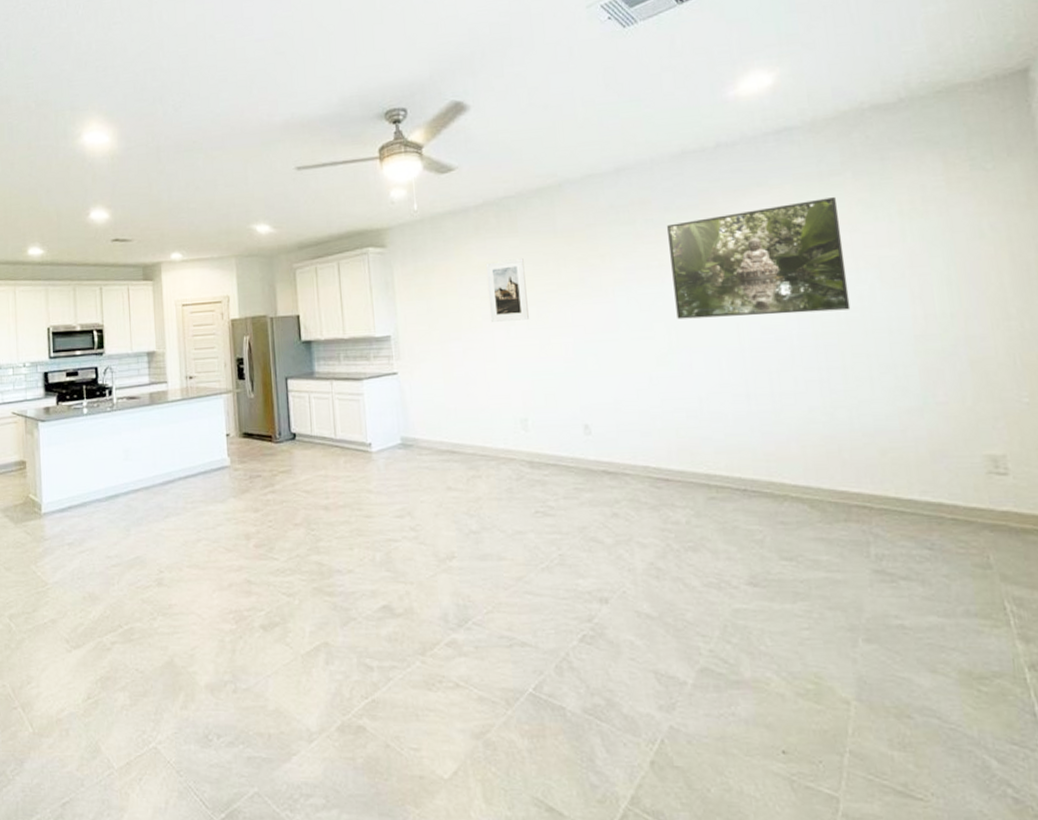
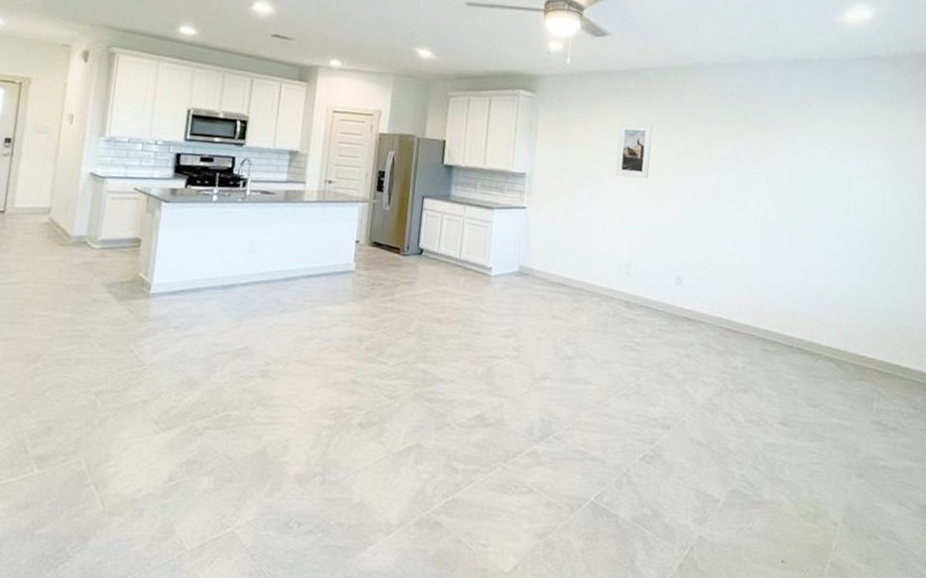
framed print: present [667,197,851,319] -> none [766,118,900,212]

